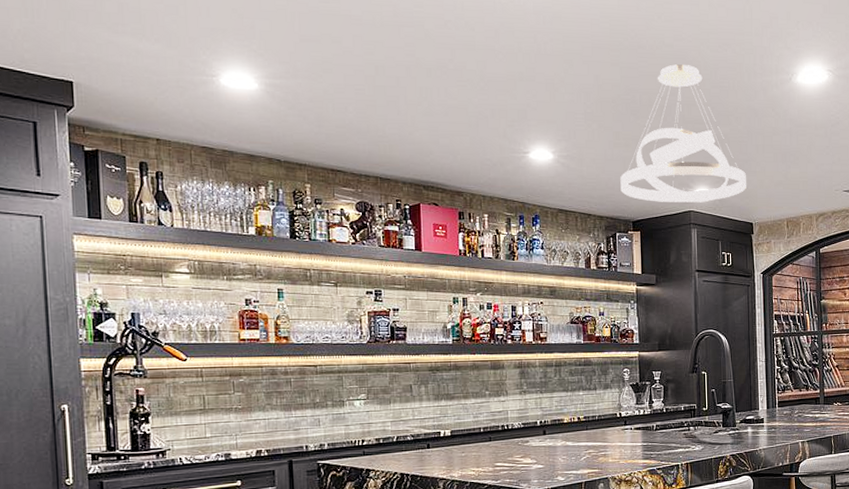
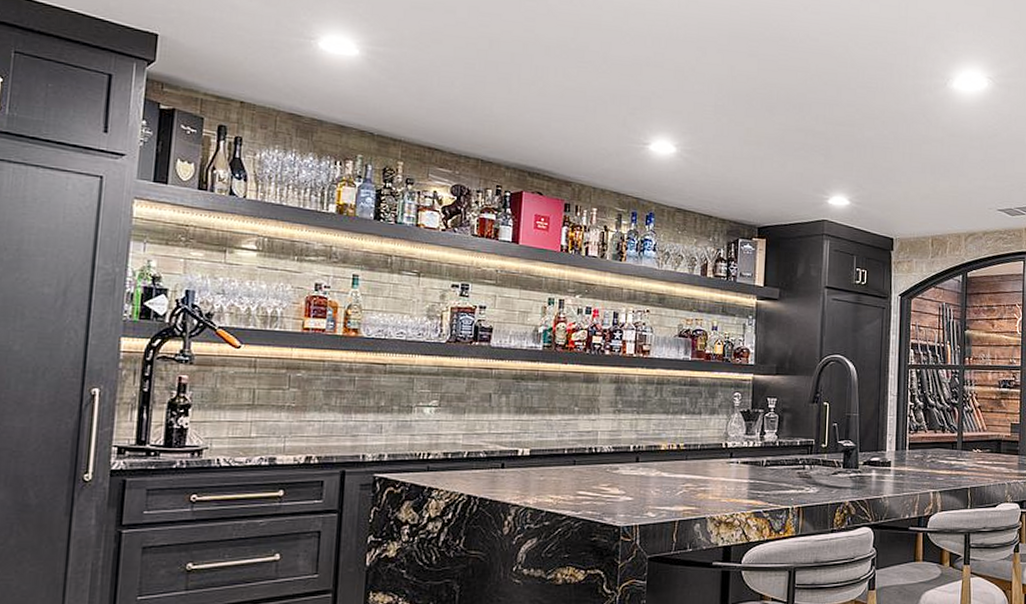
pendant light: present [620,64,746,203] -> none [748,60,889,212]

